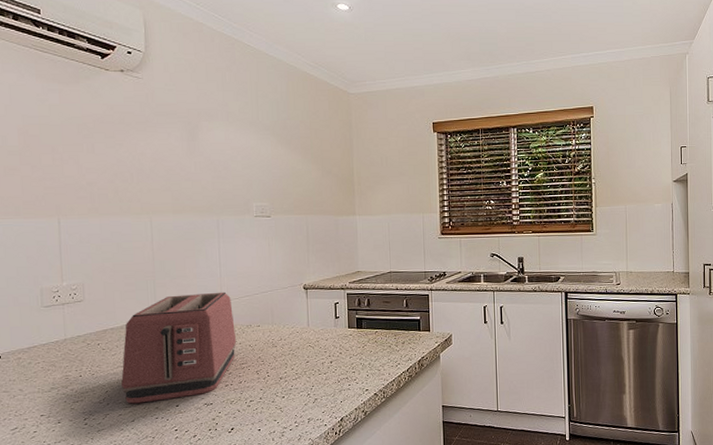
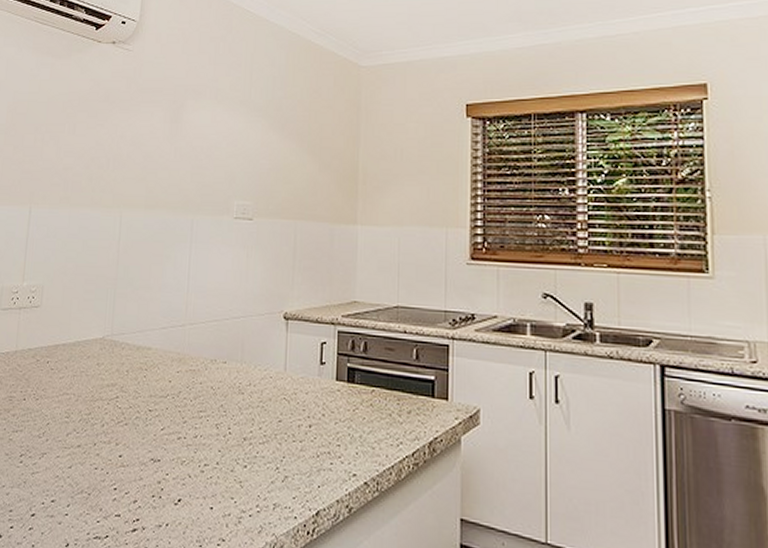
toaster: present [121,291,237,404] -> none [64,310,197,446]

